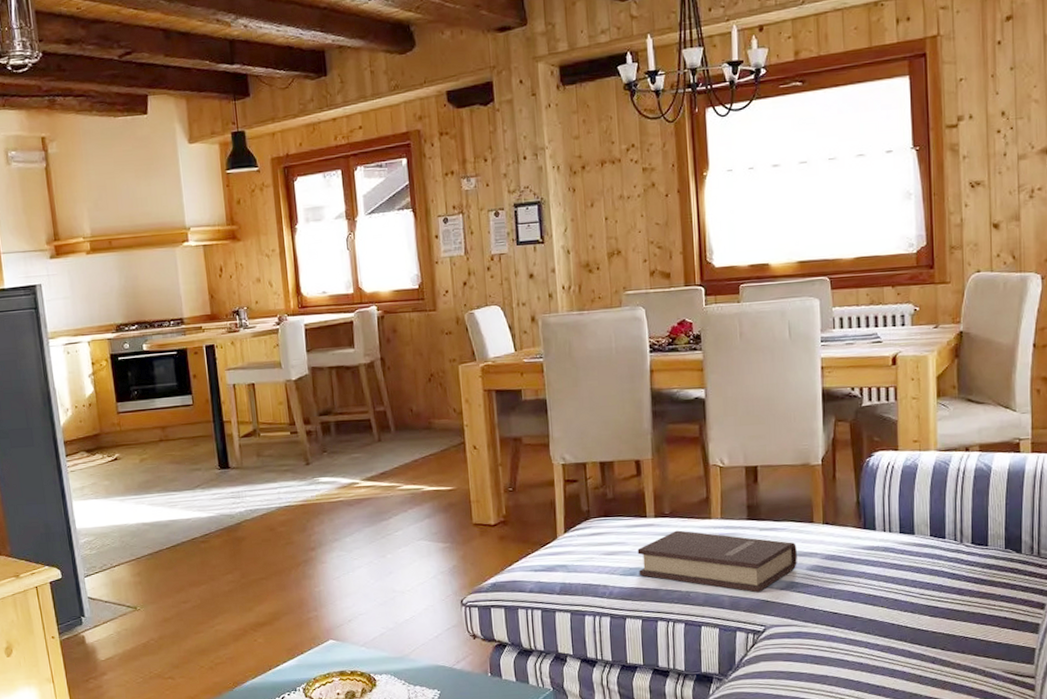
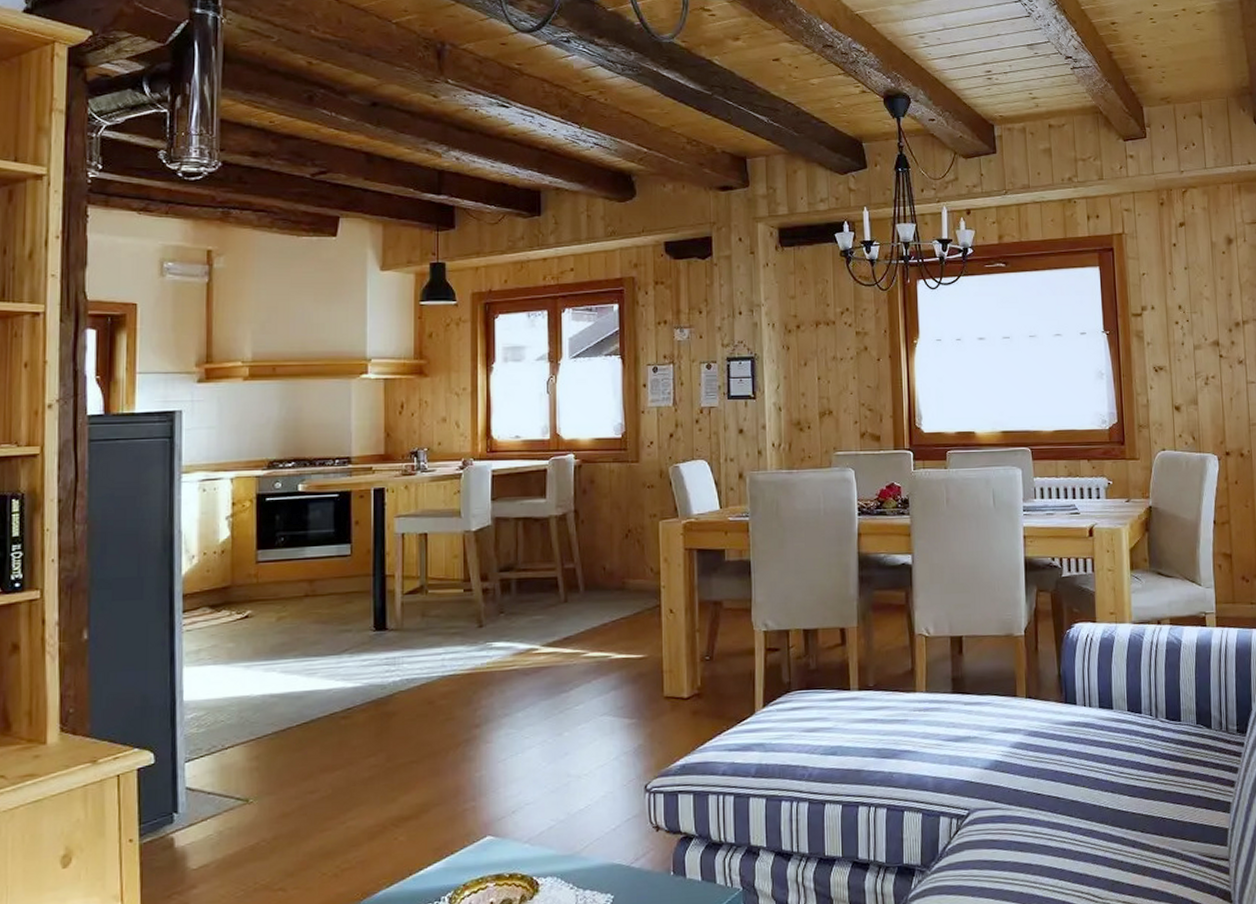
book: present [637,530,797,593] -> none [839,704,1001,773]

